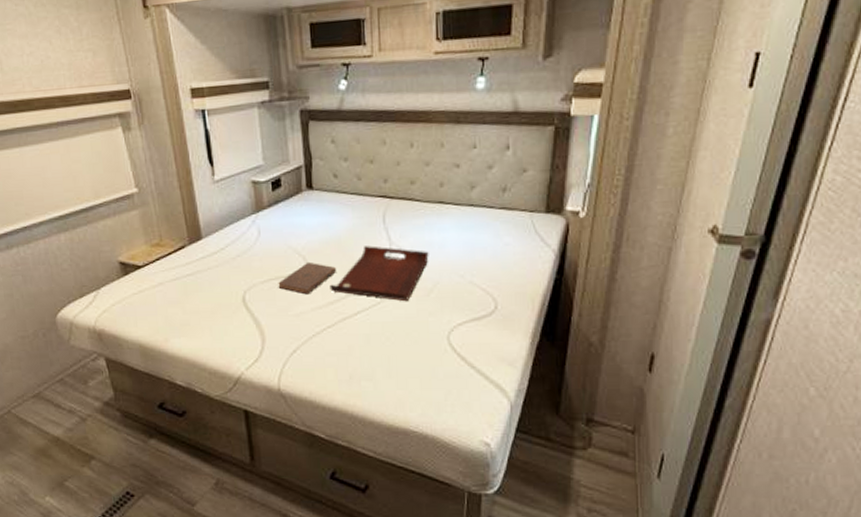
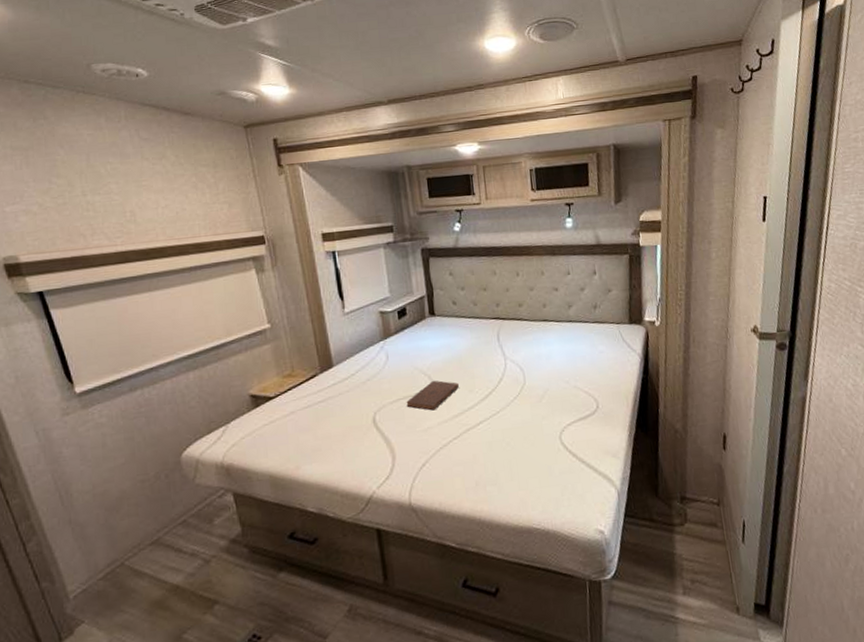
serving tray: present [329,245,429,302] -> none [453,361,539,409]

